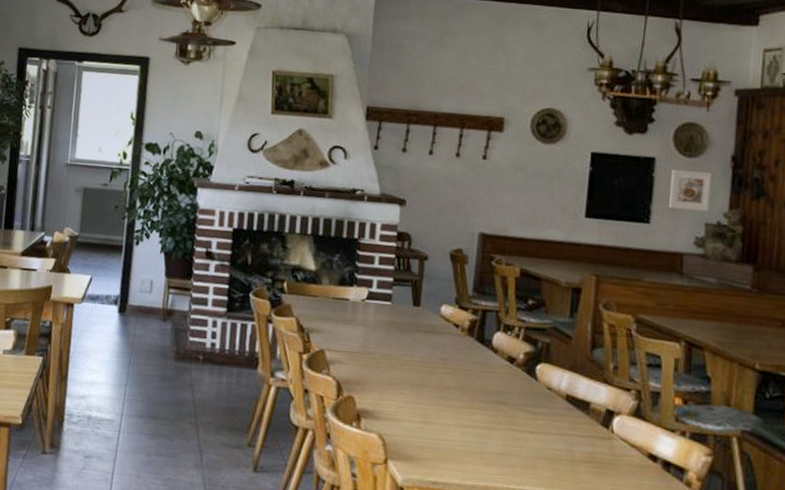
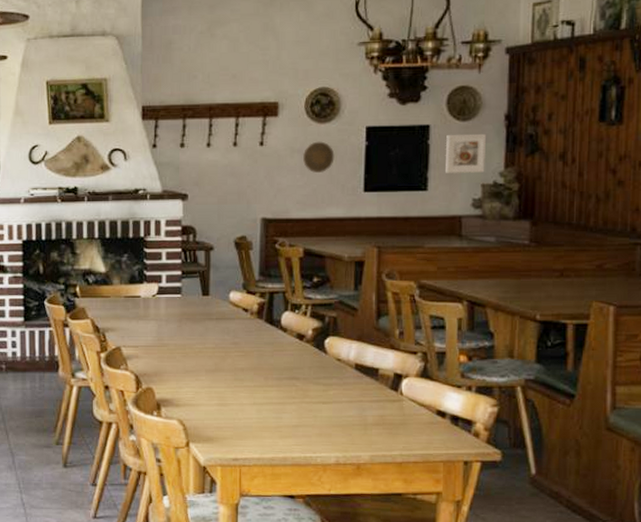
decorative plate: none [525,161,558,193] -> present [302,141,335,173]

